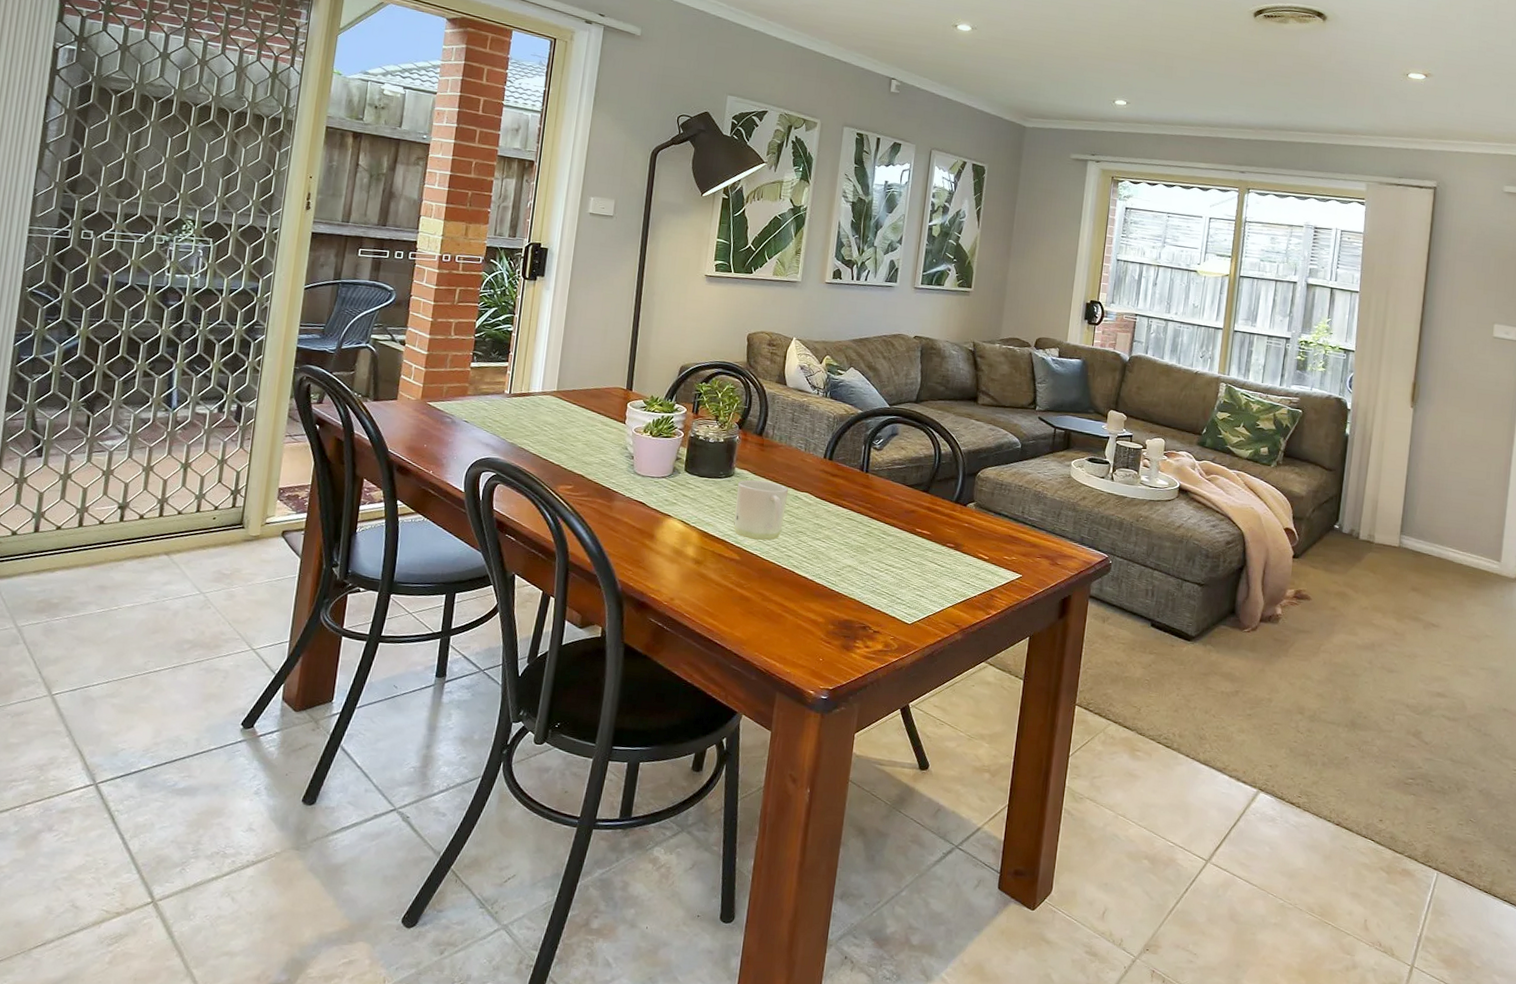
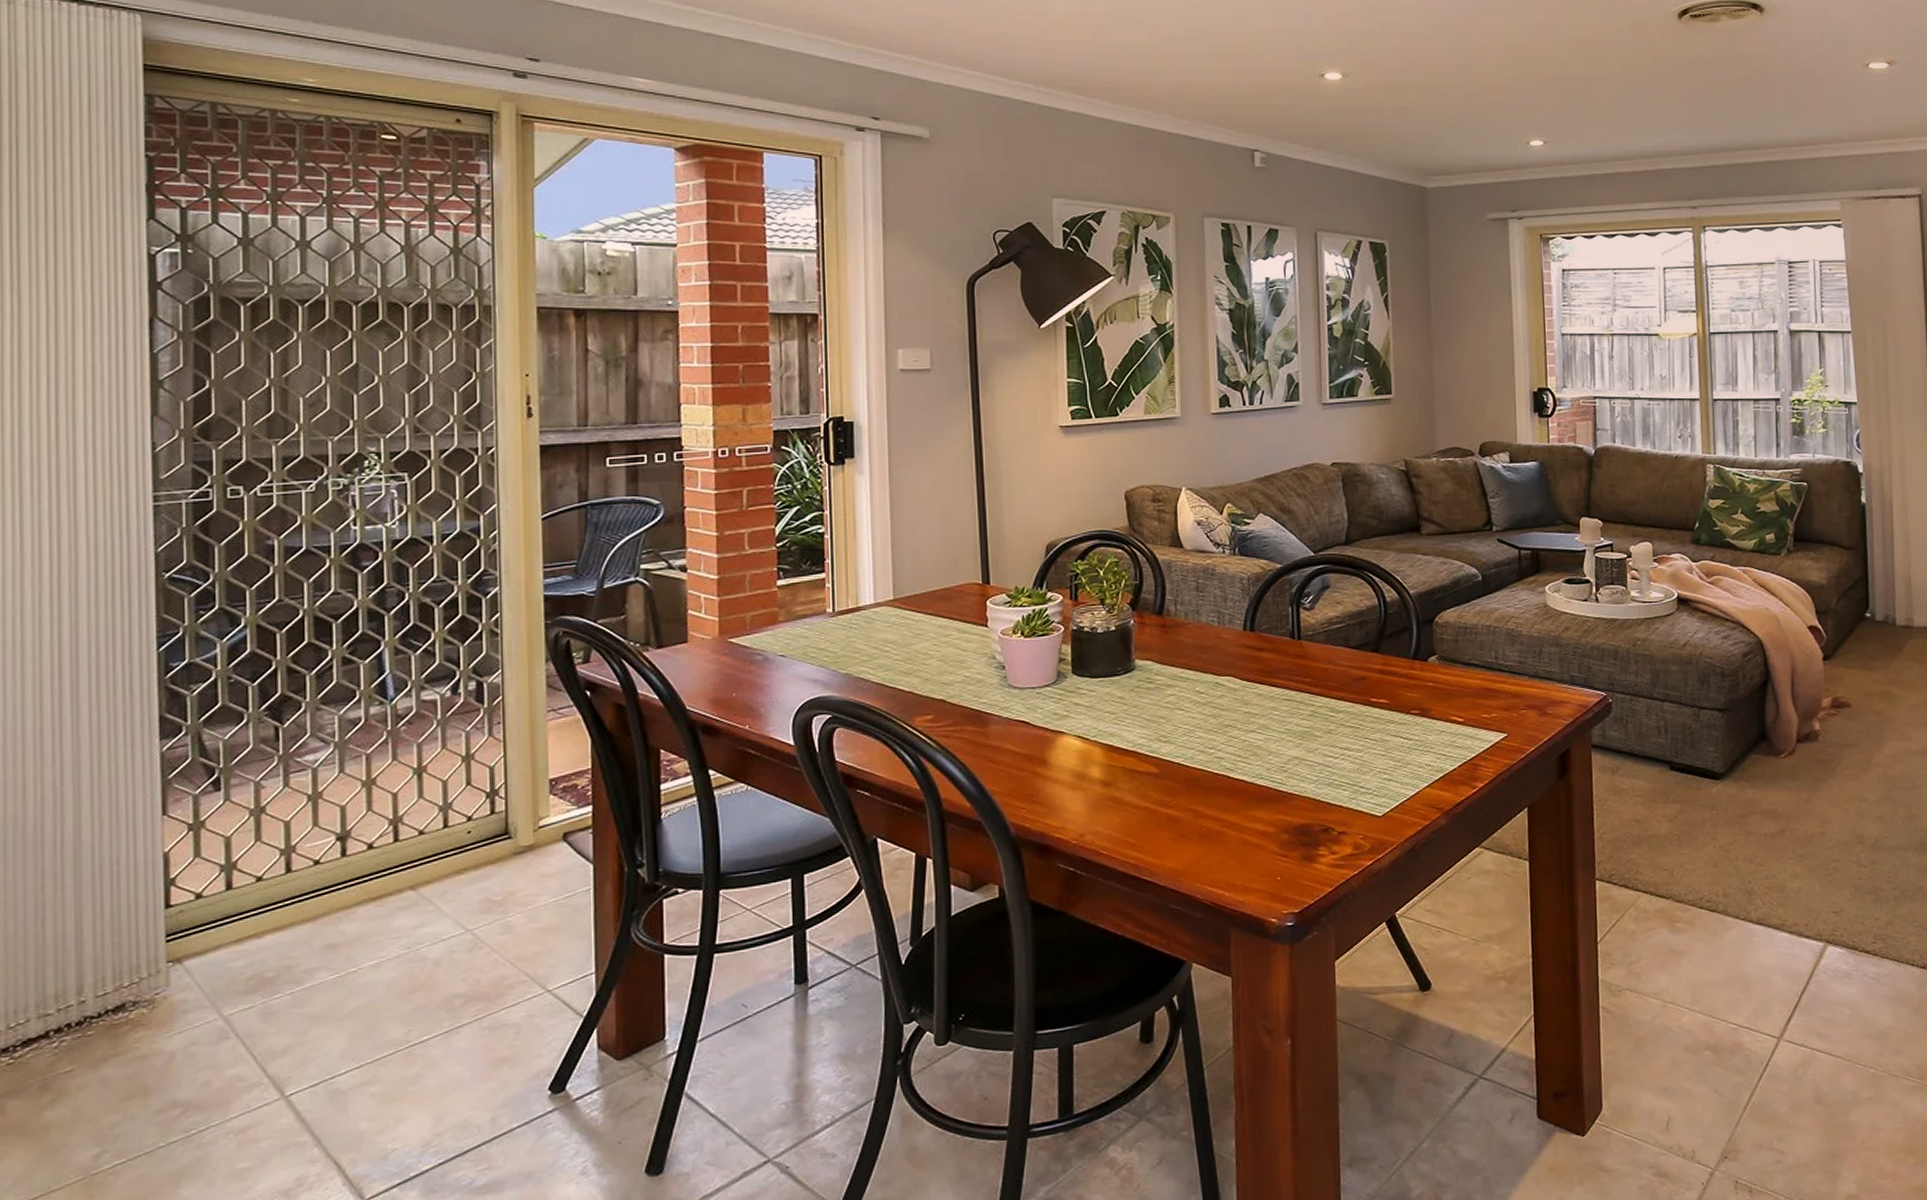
mug: present [733,479,789,541] -> none [1141,670,1207,745]

